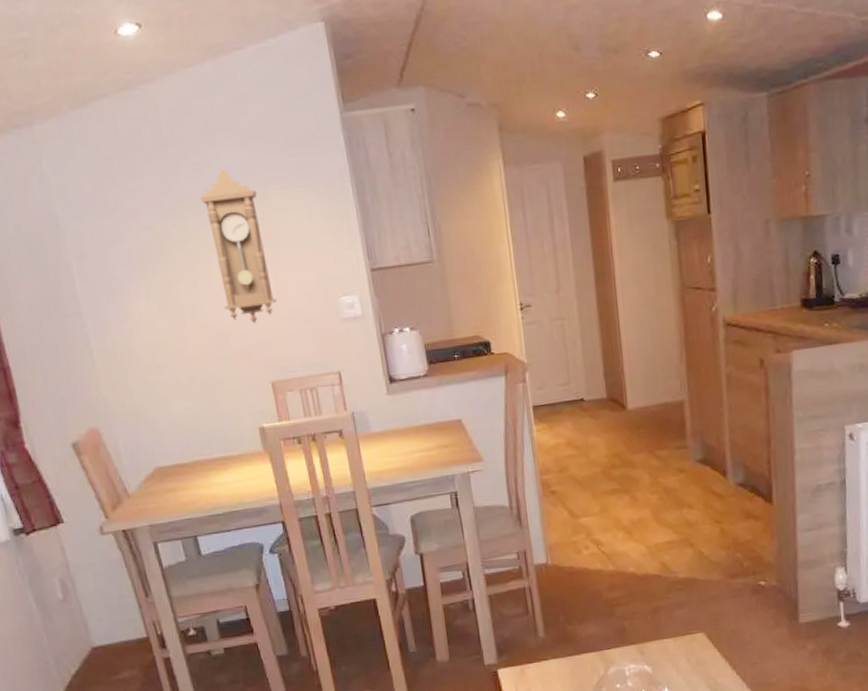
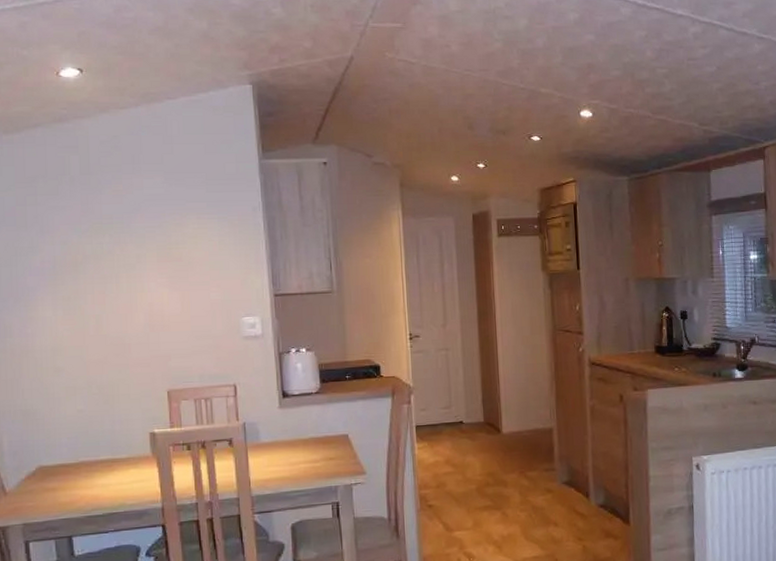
pendulum clock: present [199,168,277,324] -> none [117,196,181,336]

